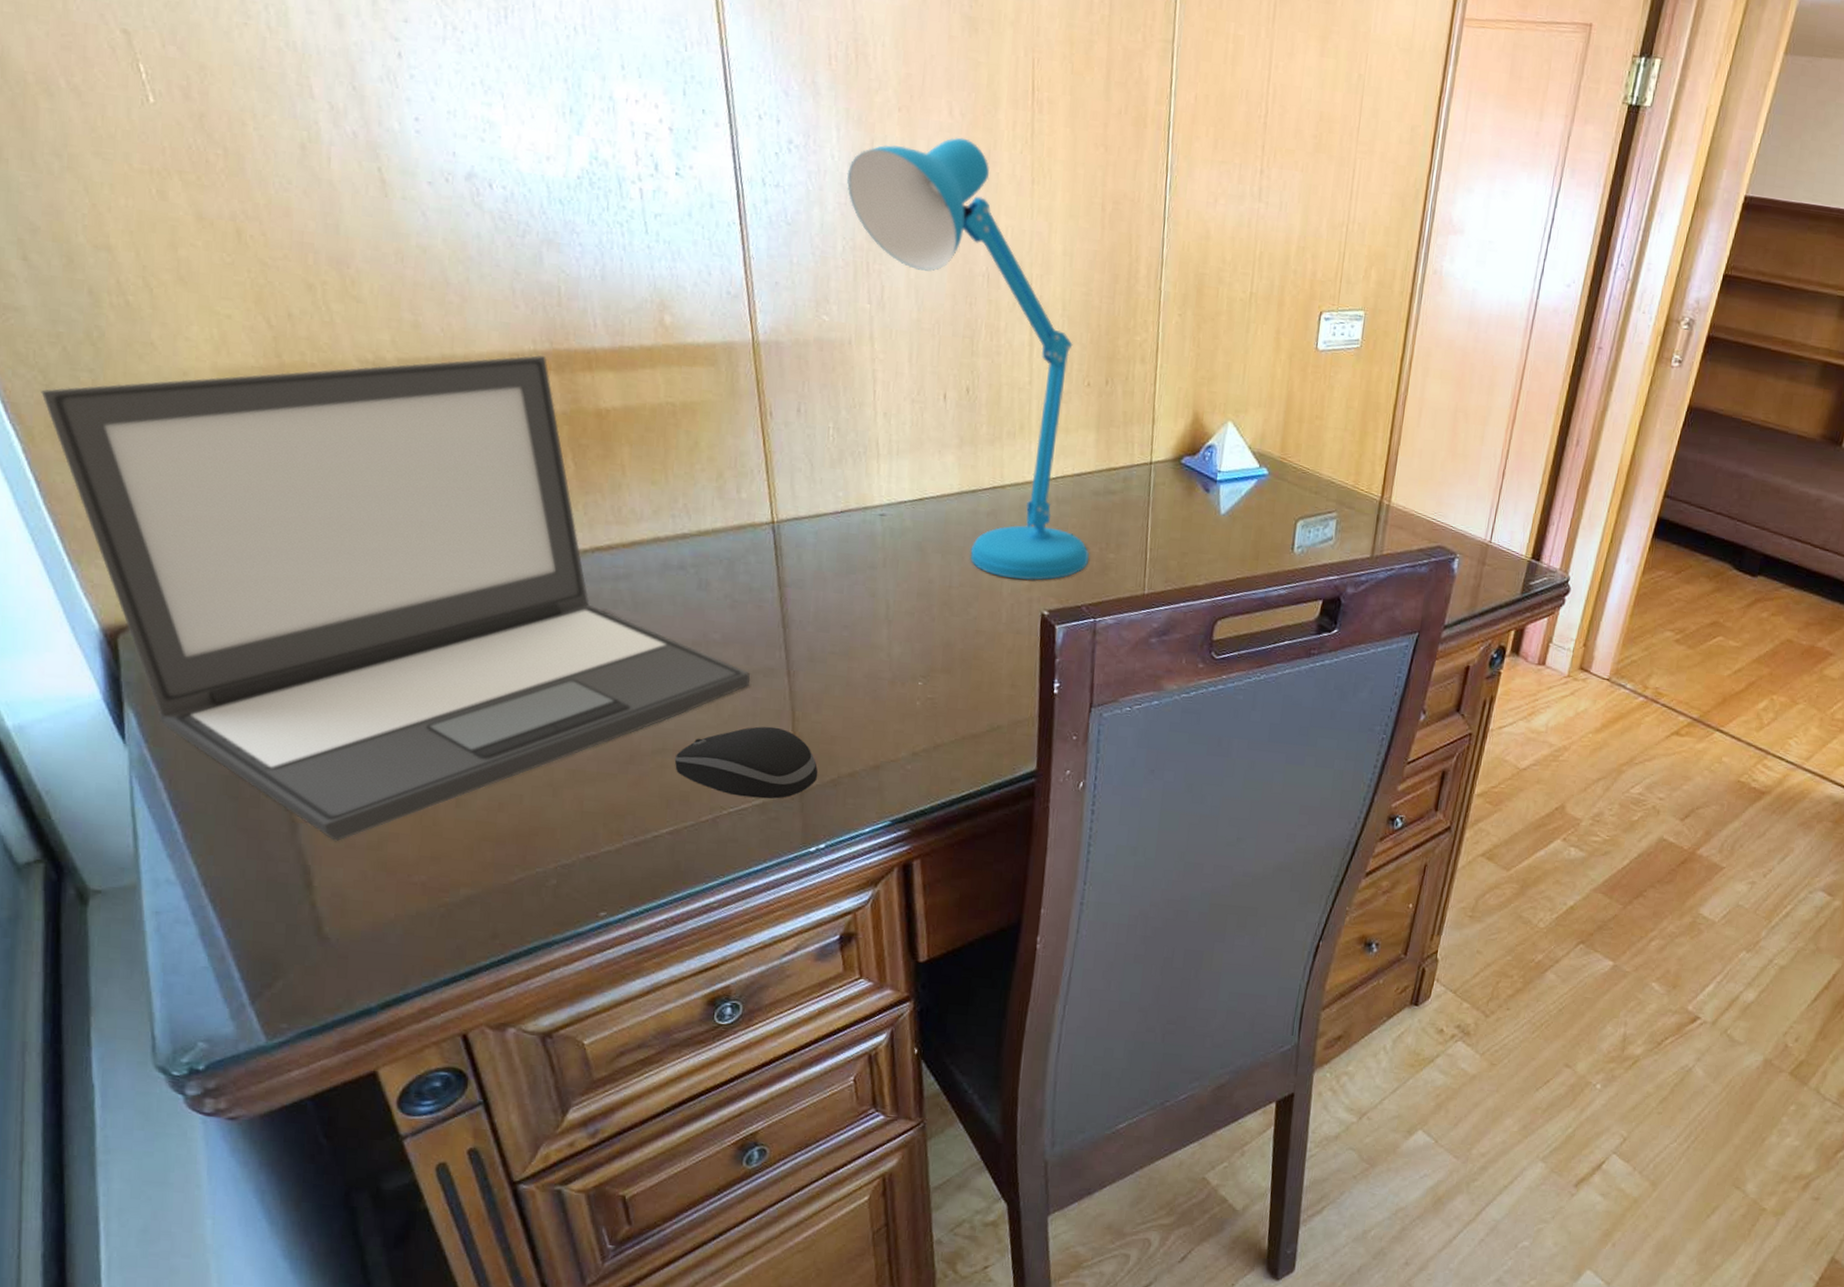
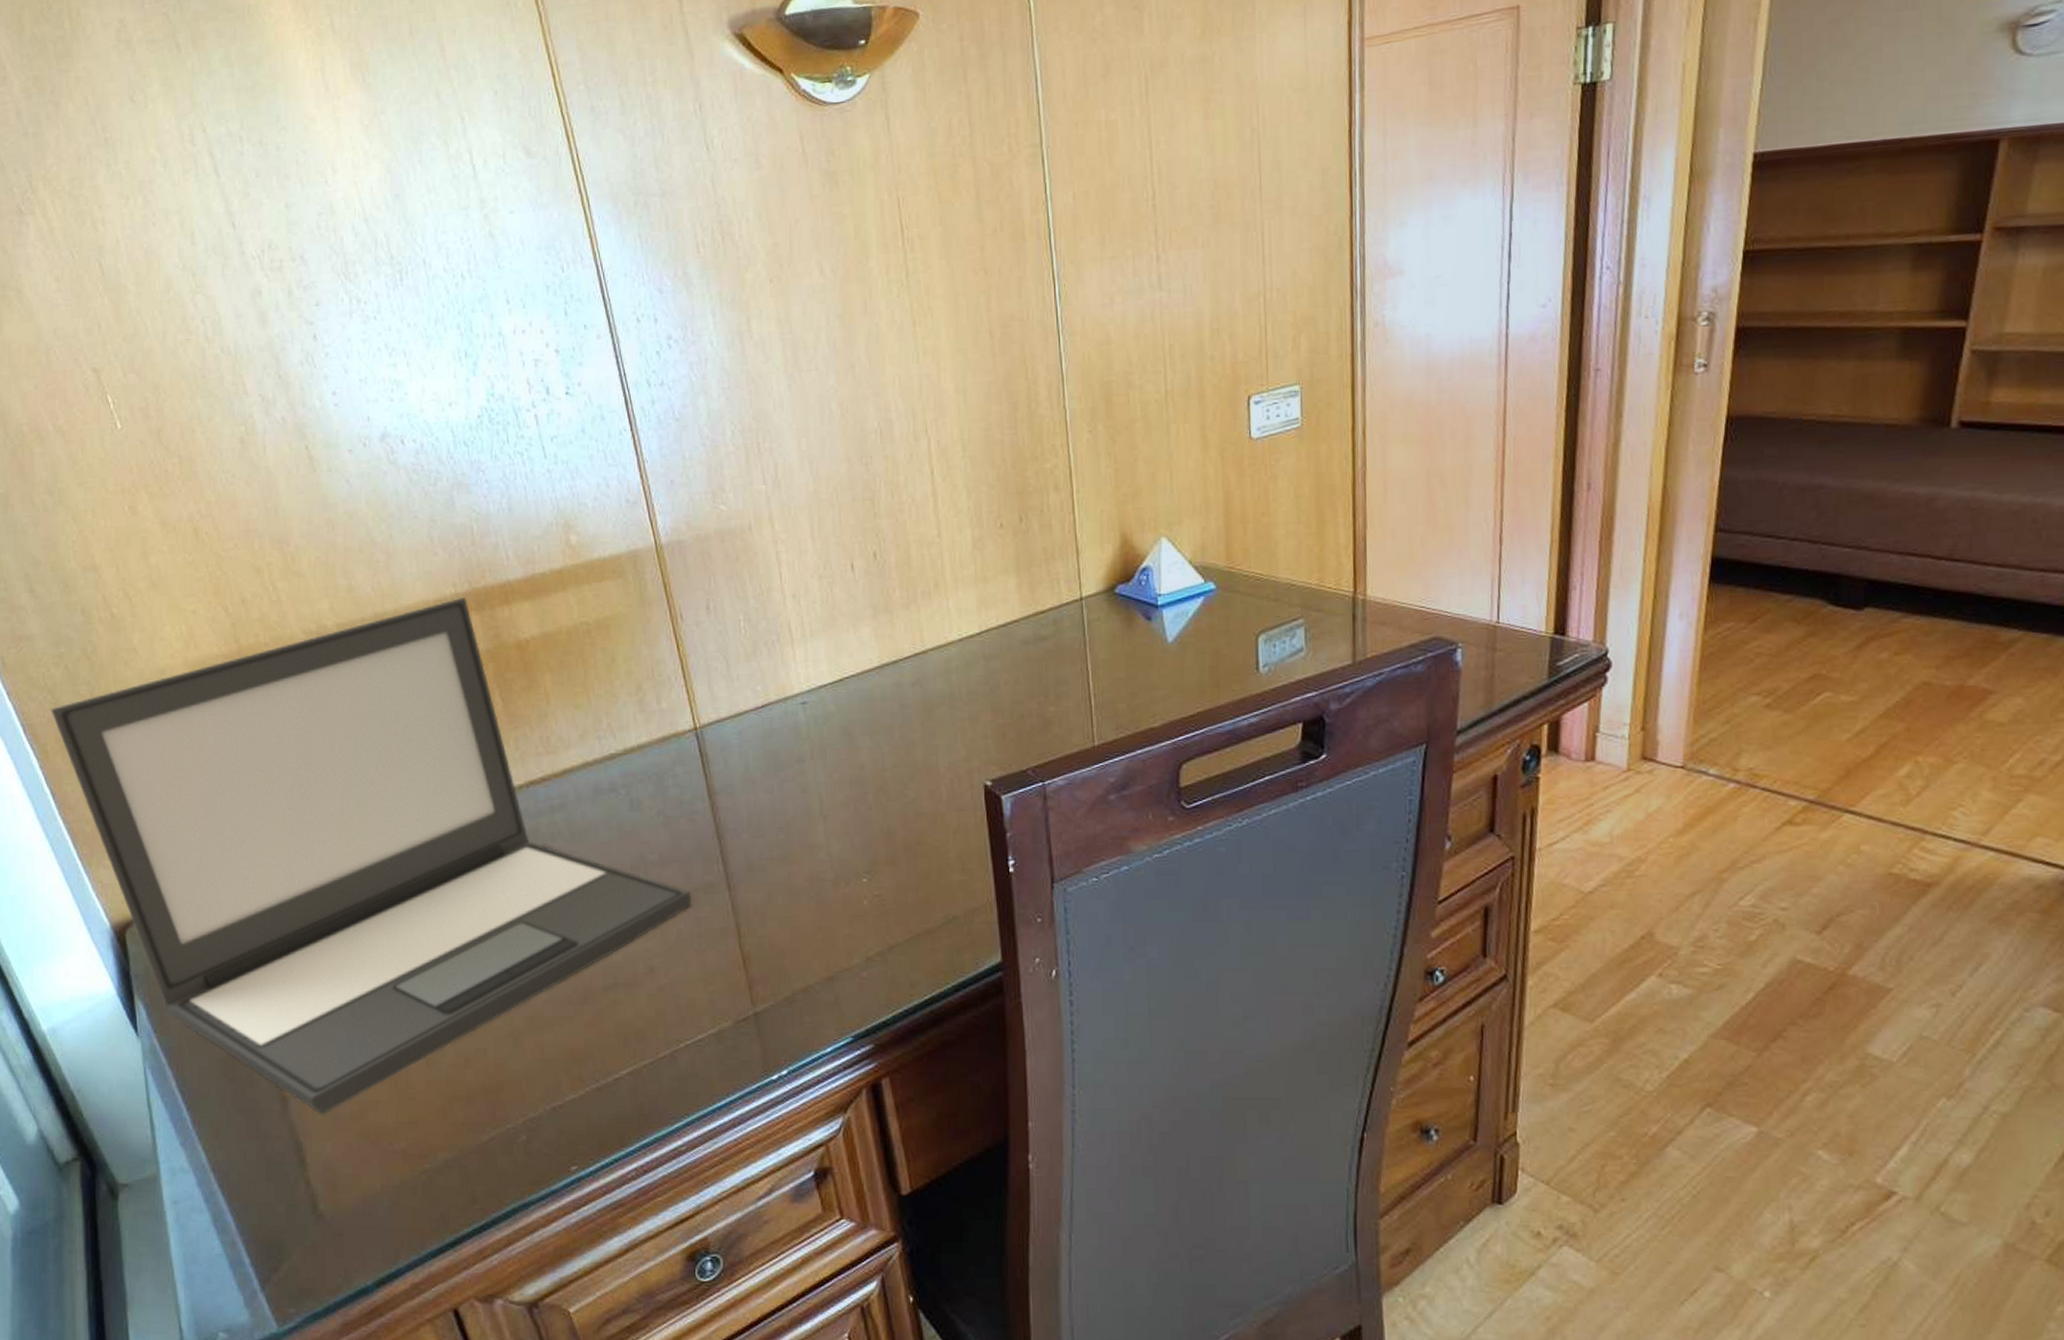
computer mouse: present [674,726,818,799] -> none [626,947,771,1026]
desk lamp: present [846,137,1090,581] -> none [727,294,1028,751]

